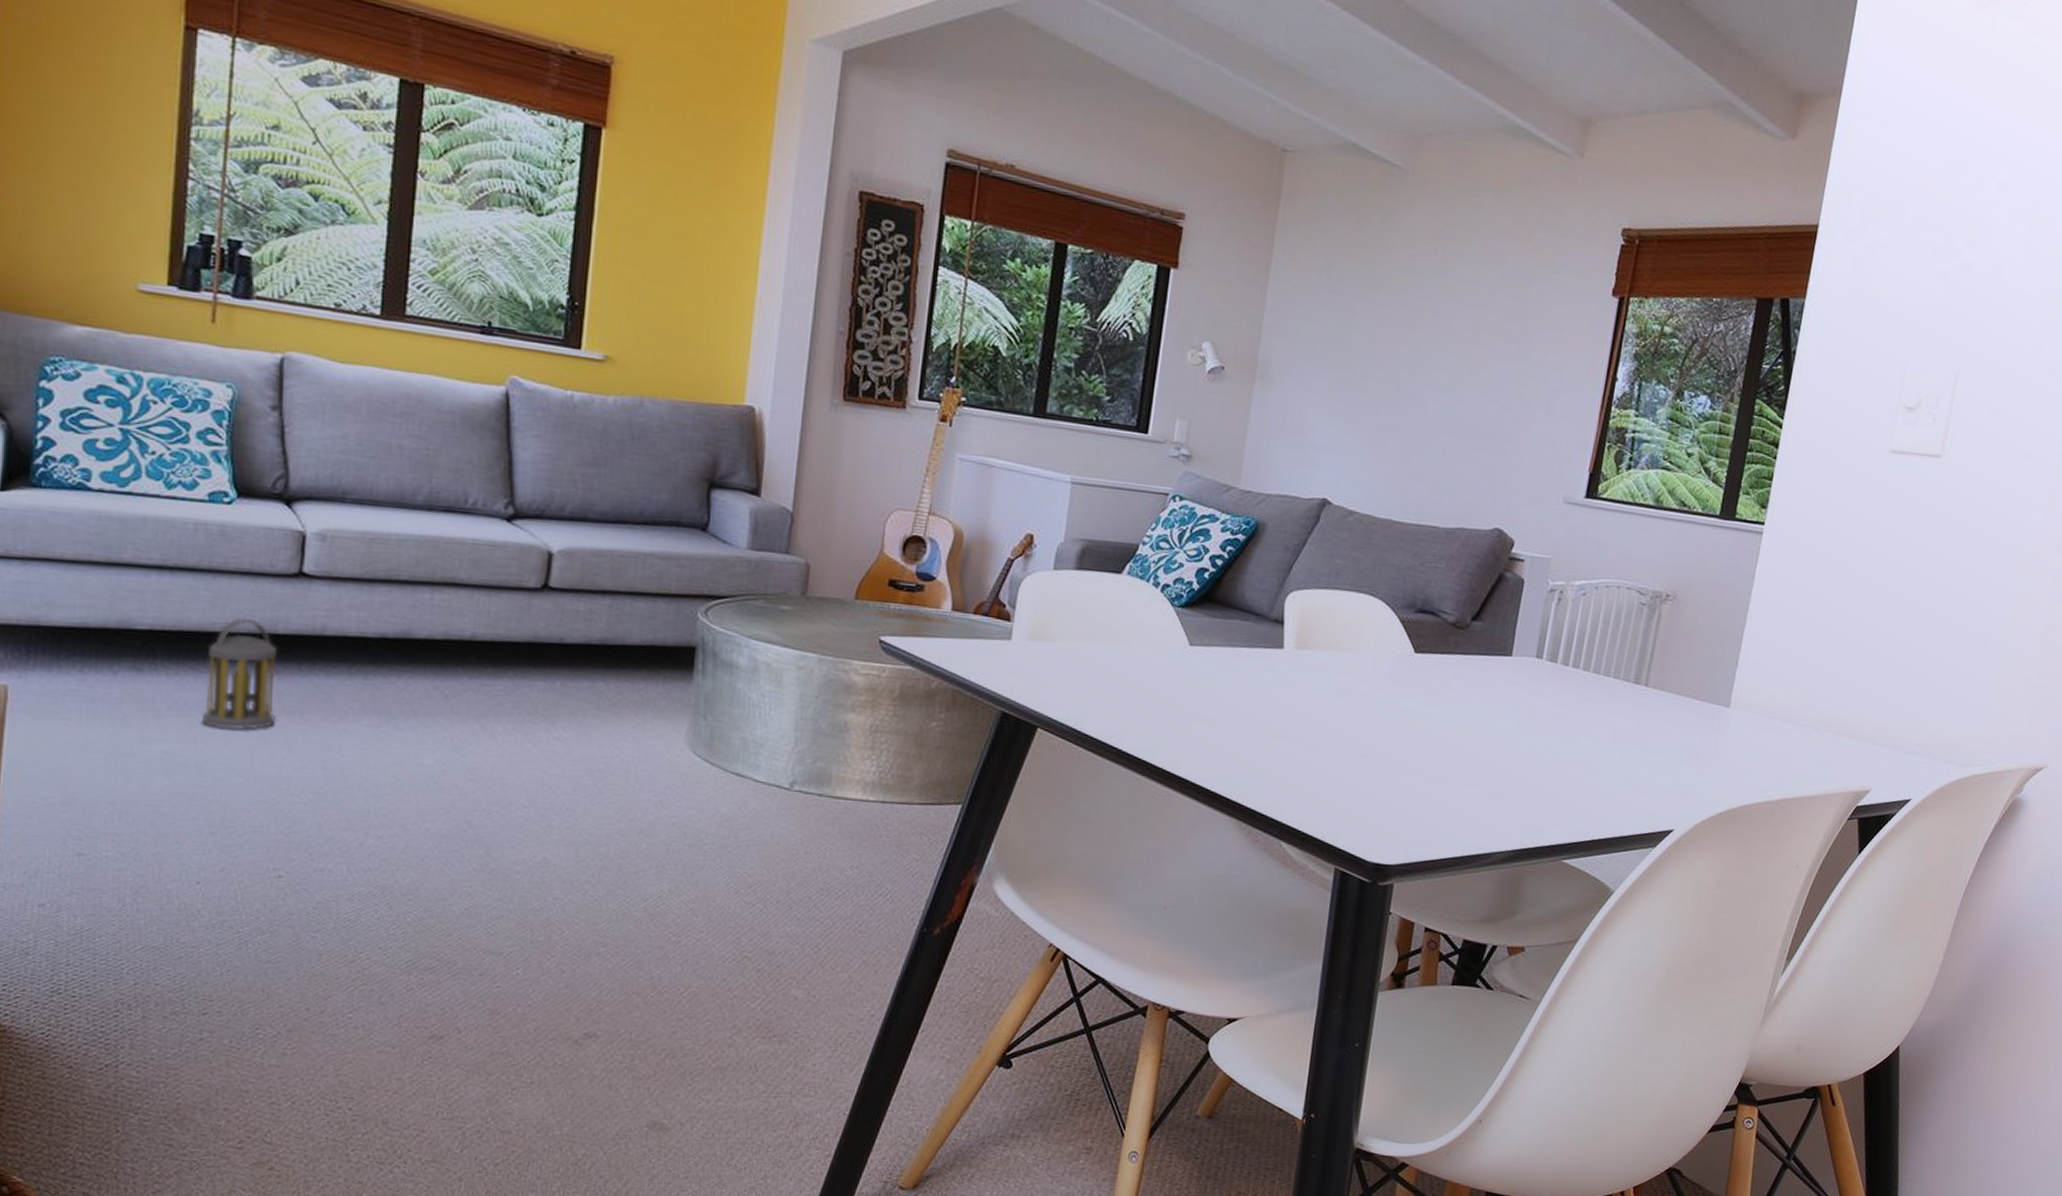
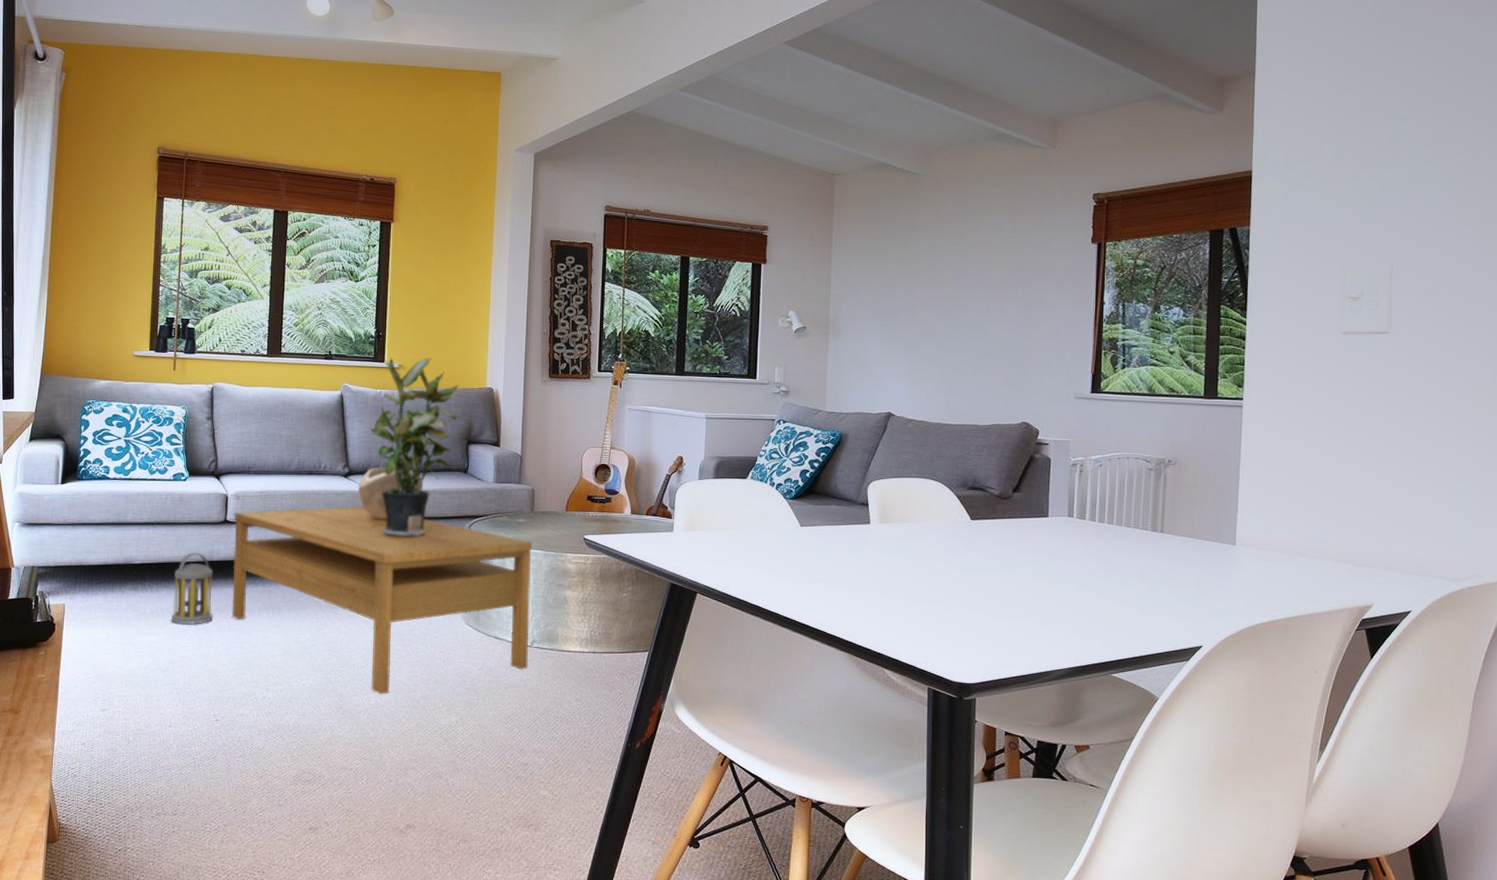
coffee table: none [308,560,801,849] -> present [232,506,532,695]
decorative bowl: none [529,510,636,591] -> present [359,467,423,519]
potted plant: none [551,342,700,621] -> present [369,357,460,537]

